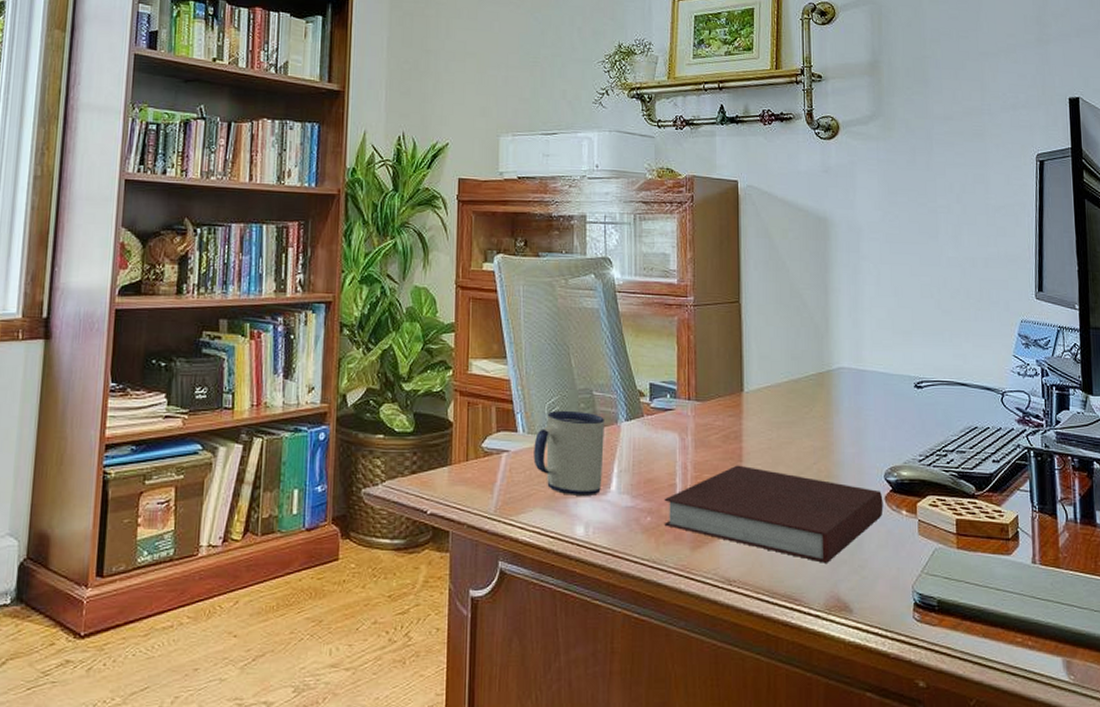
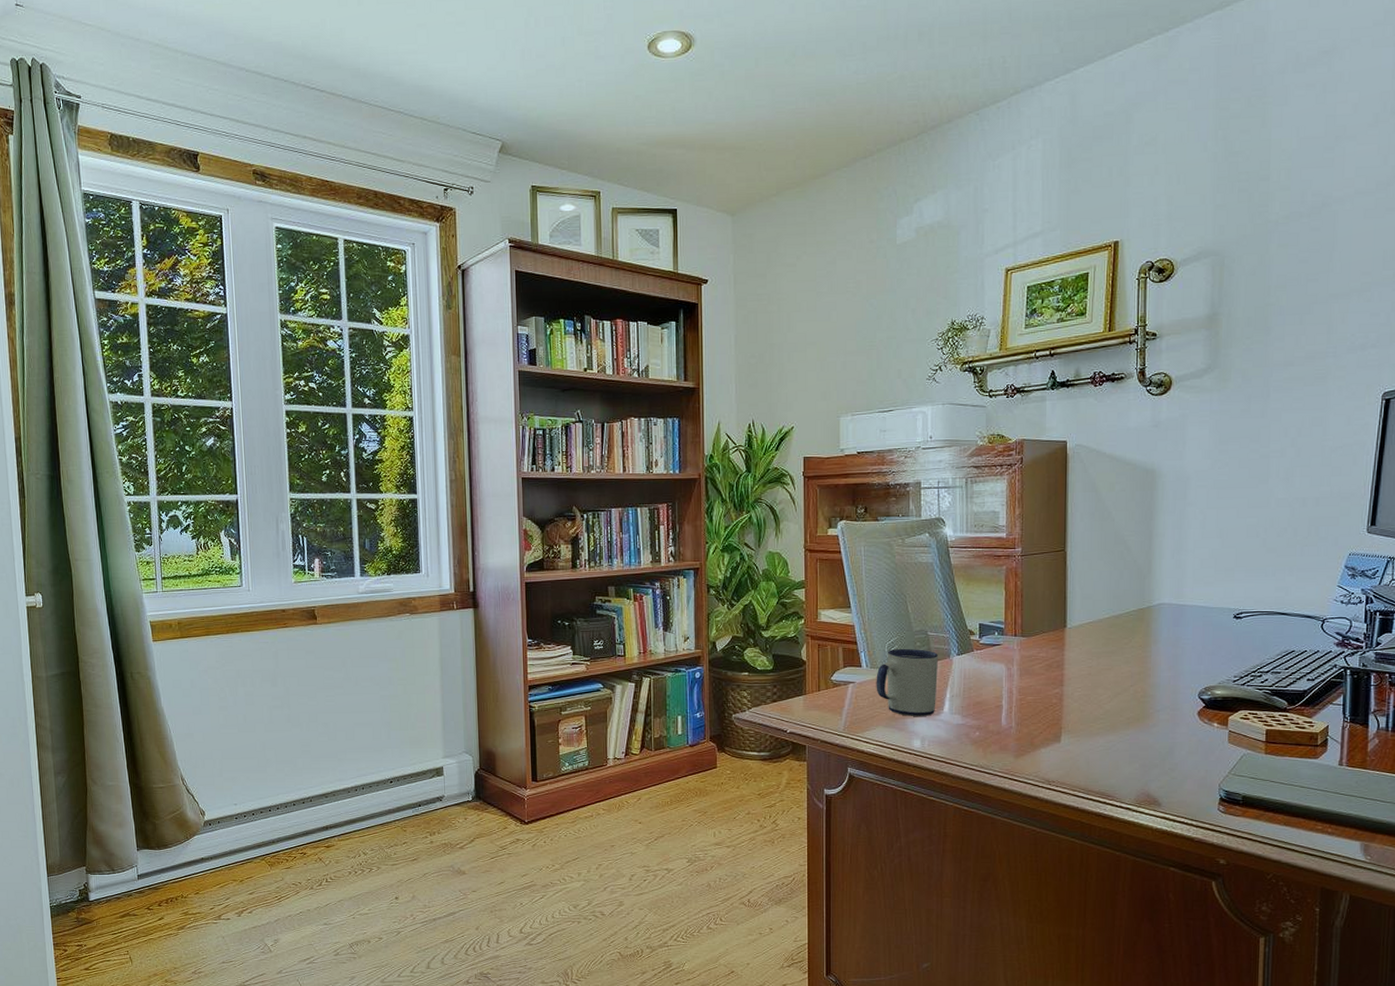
notebook: present [664,465,883,563] -> none [991,689,1196,767]

